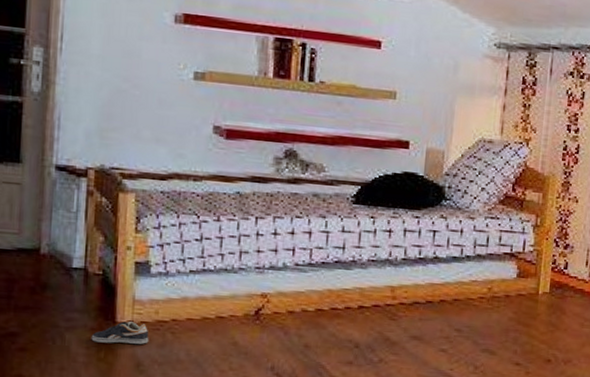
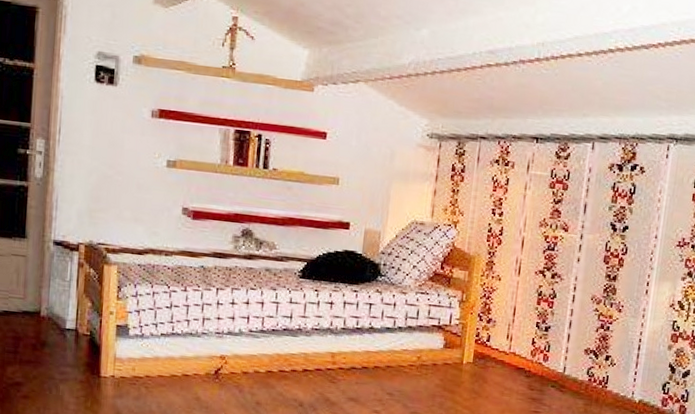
sneaker: present [91,321,149,344] -> none [80,376,127,396]

